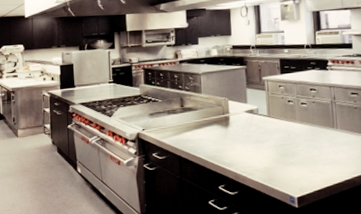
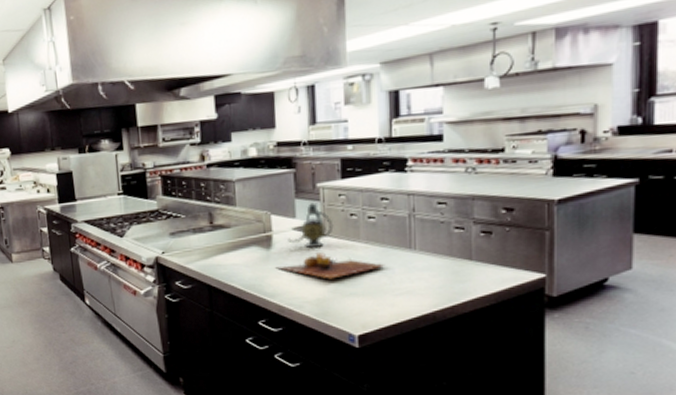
cutting board: none [232,130,316,152] -> present [275,252,385,279]
teapot: none [241,91,276,126] -> present [287,202,334,248]

